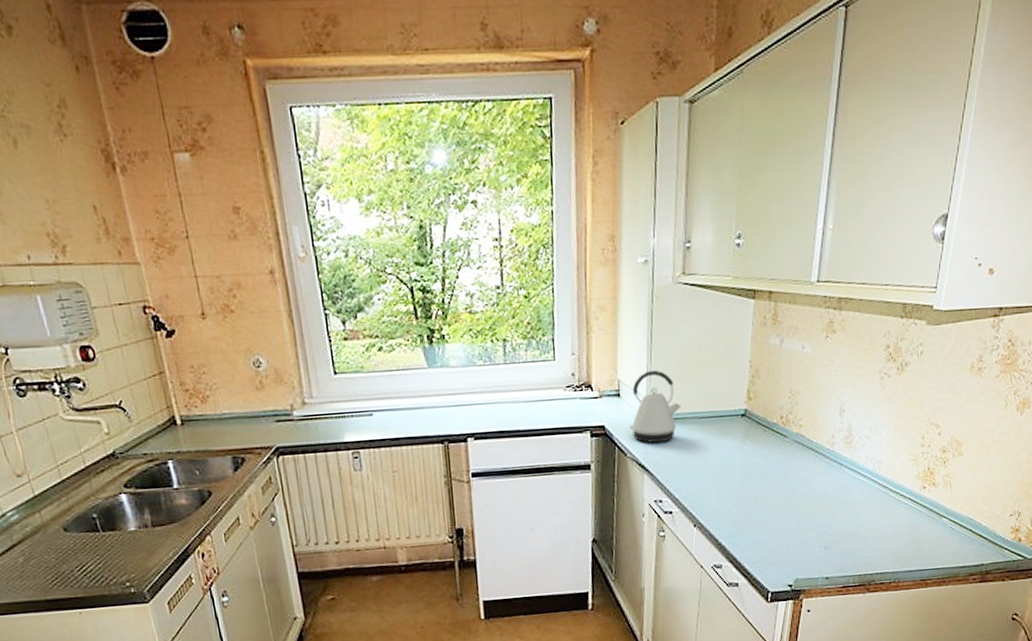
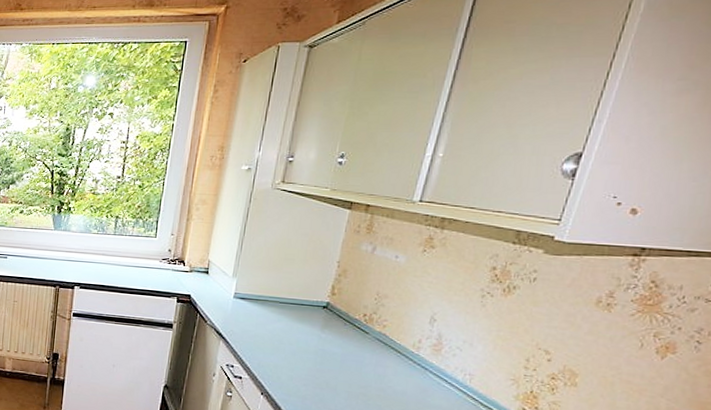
kettle: present [630,369,682,443] -> none [213,256,265,317]

